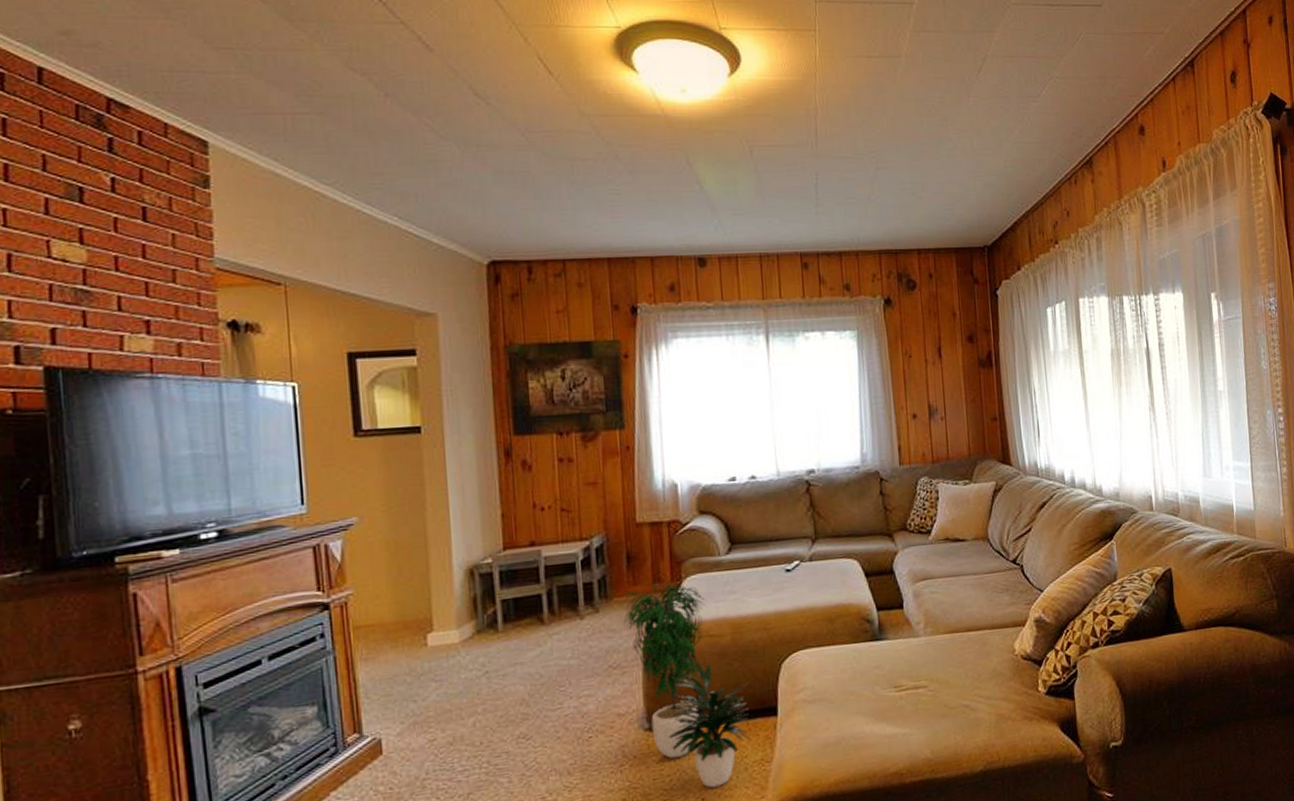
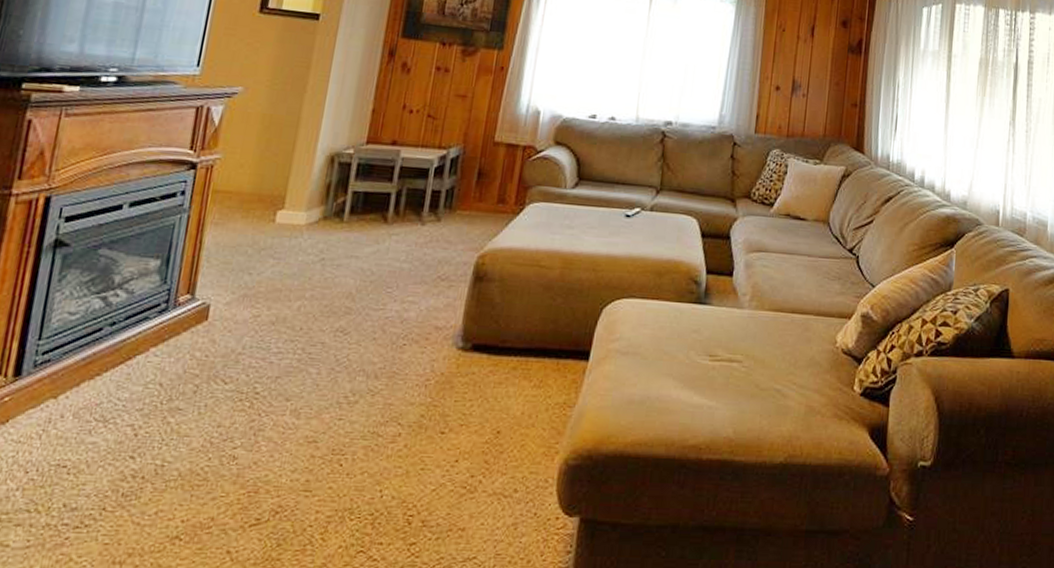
potted plant: present [623,575,752,788] -> none [461,196,567,422]

